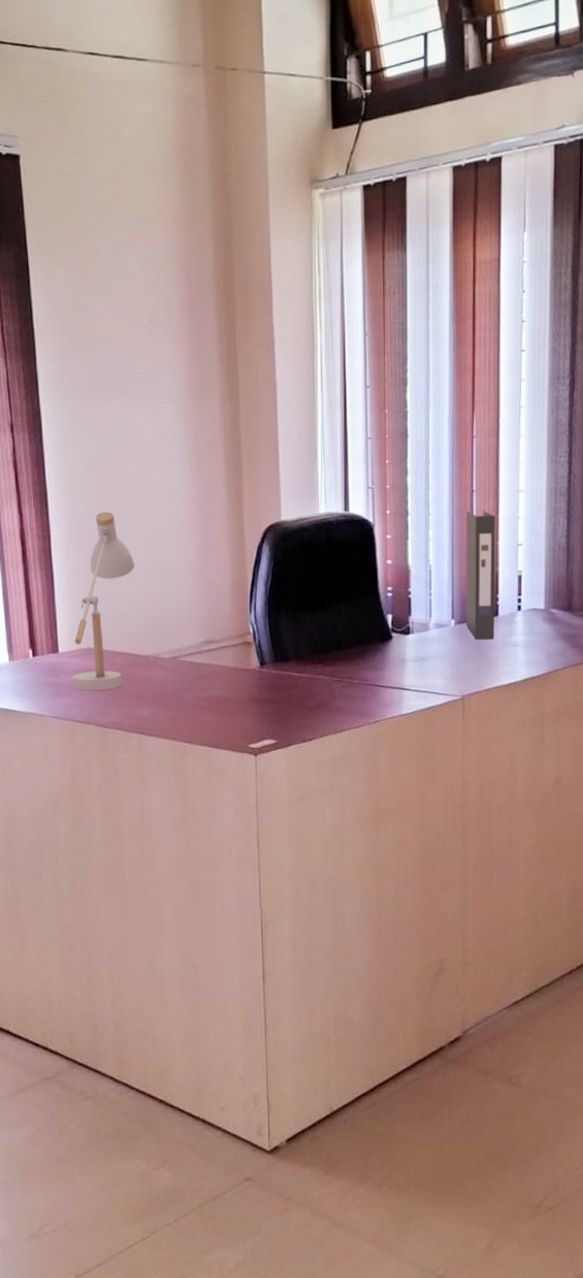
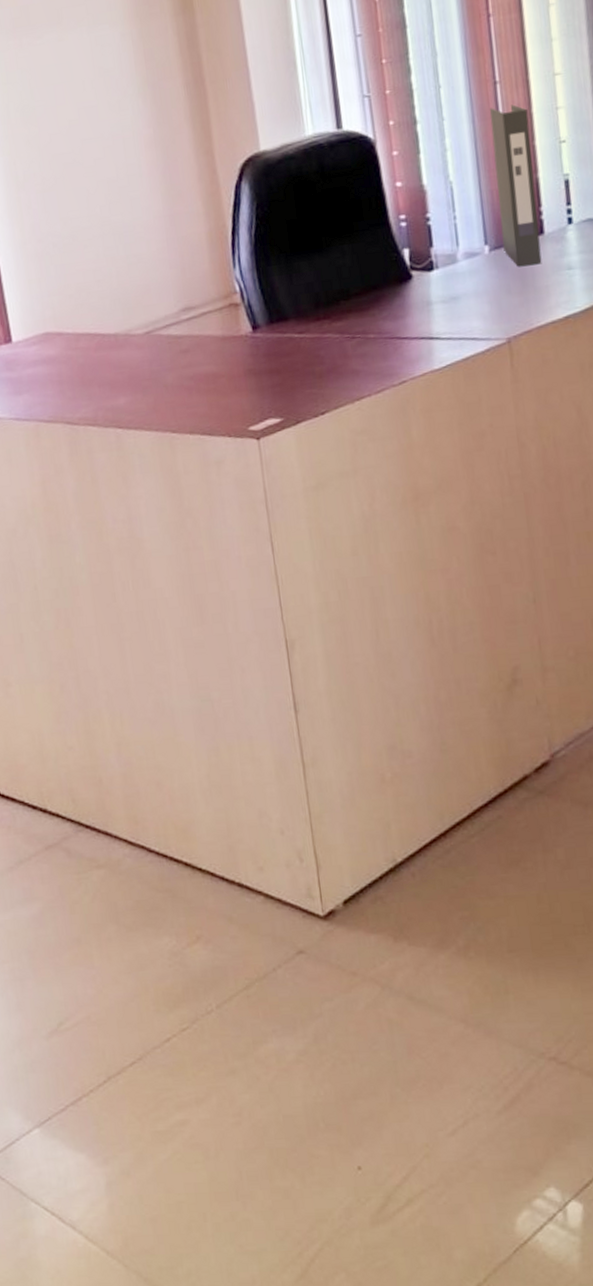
desk lamp: present [72,511,134,692] -> none [29,167,91,385]

